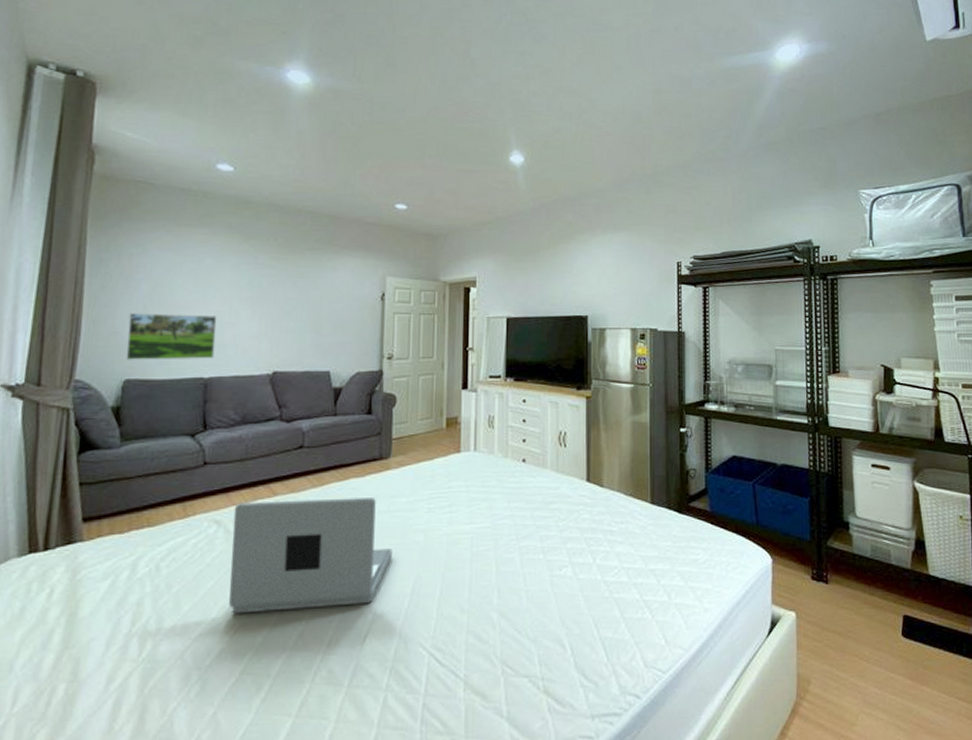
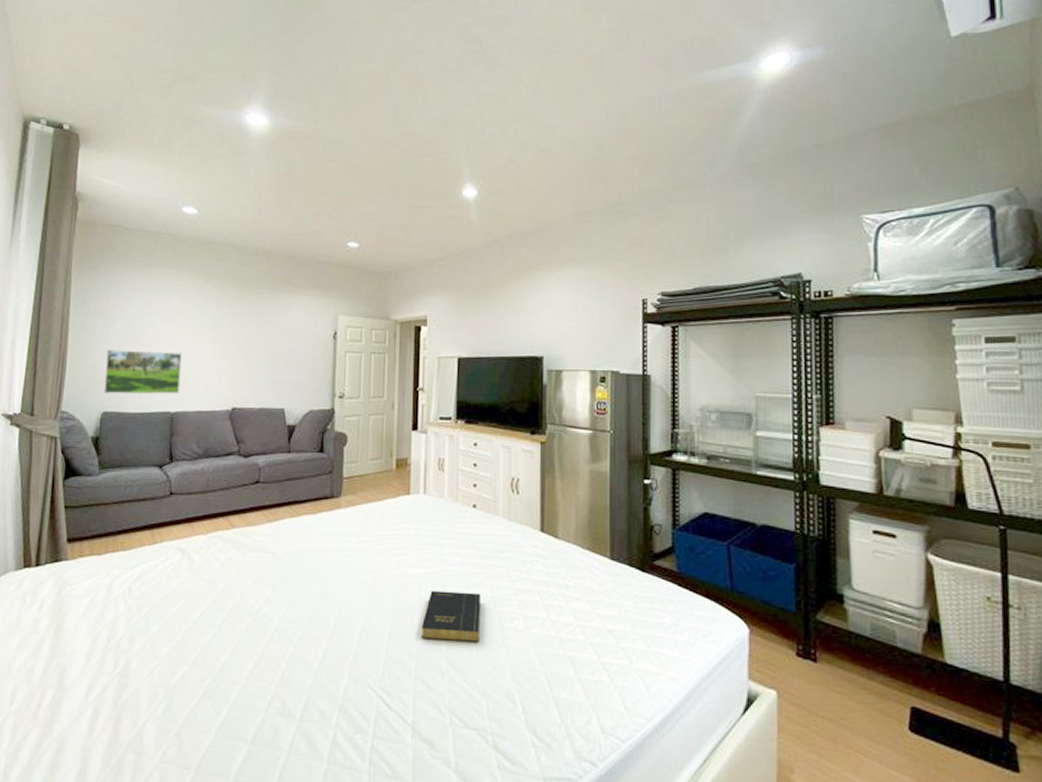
laptop: present [228,498,393,614] -> none [191,533,343,640]
book: none [472,544,530,593] -> present [420,590,480,642]

